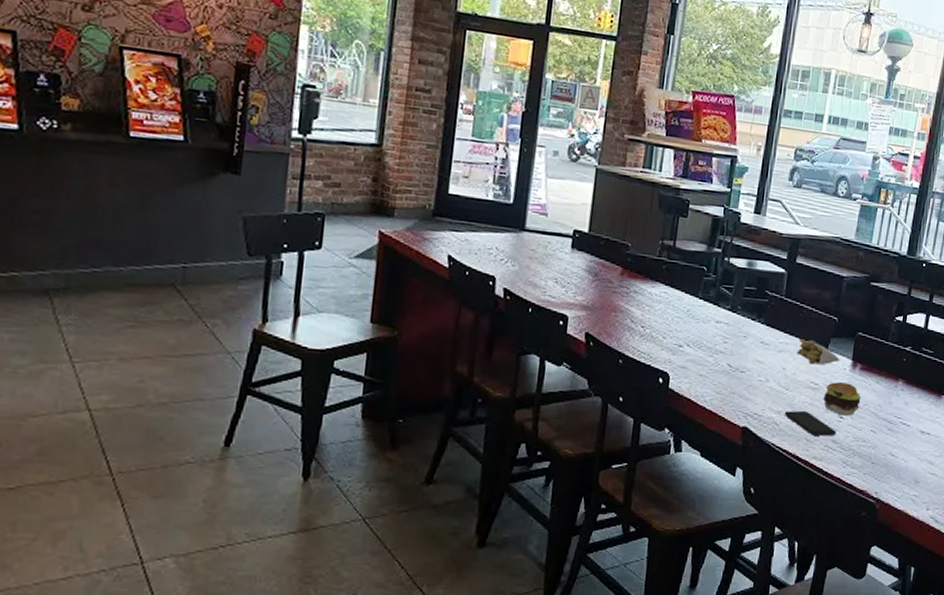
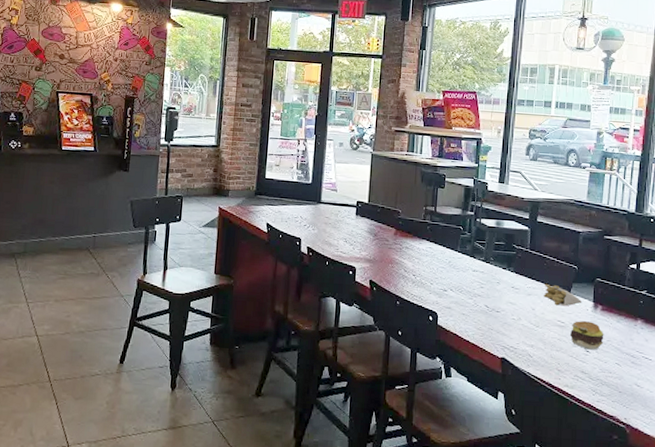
mobile phone: present [784,410,836,436] -> none [536,344,584,367]

